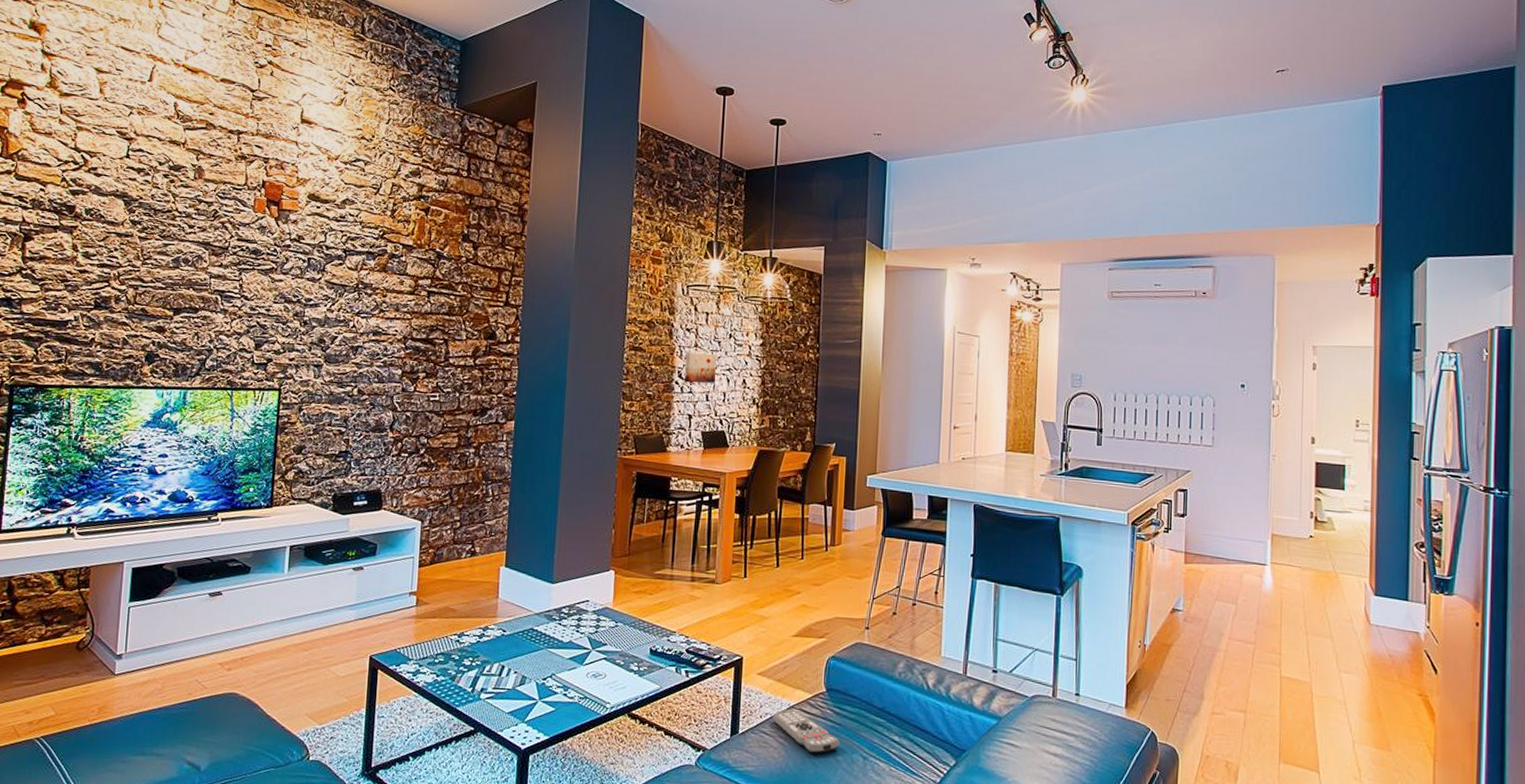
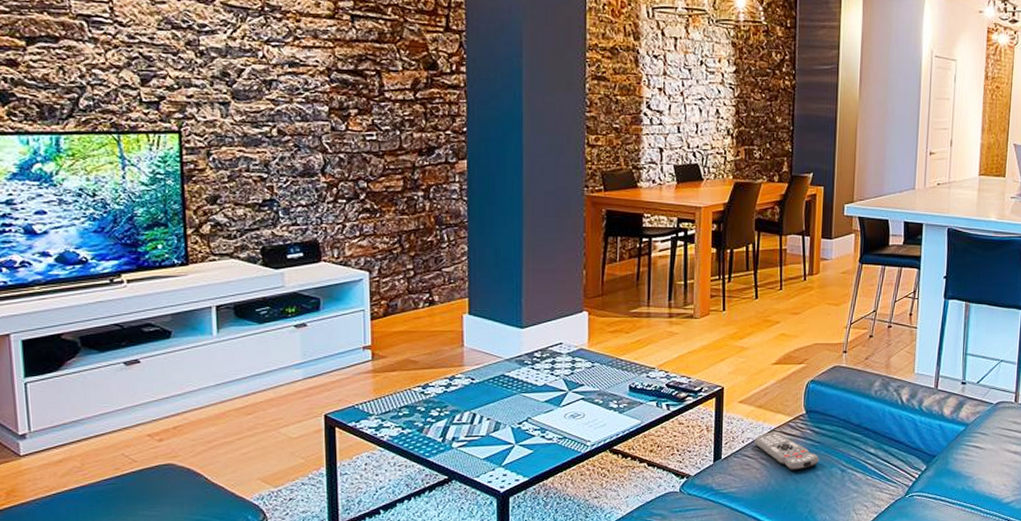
wall art: present [684,352,716,384] -> none [654,81,687,115]

